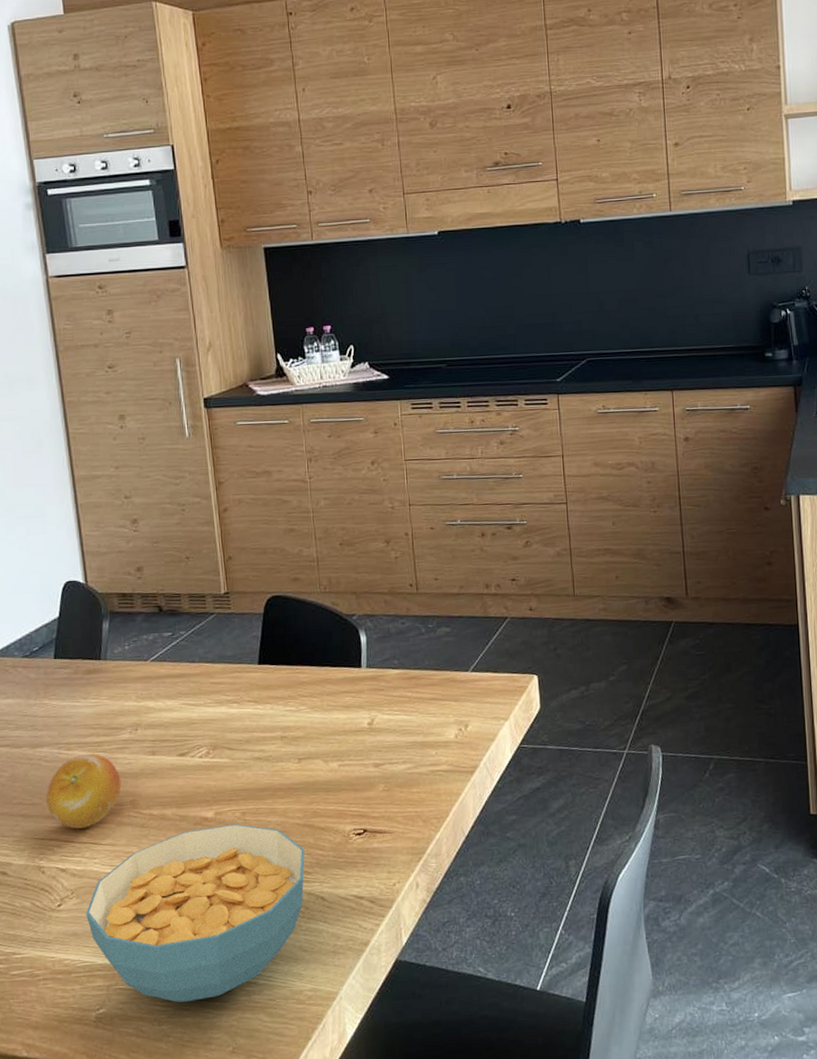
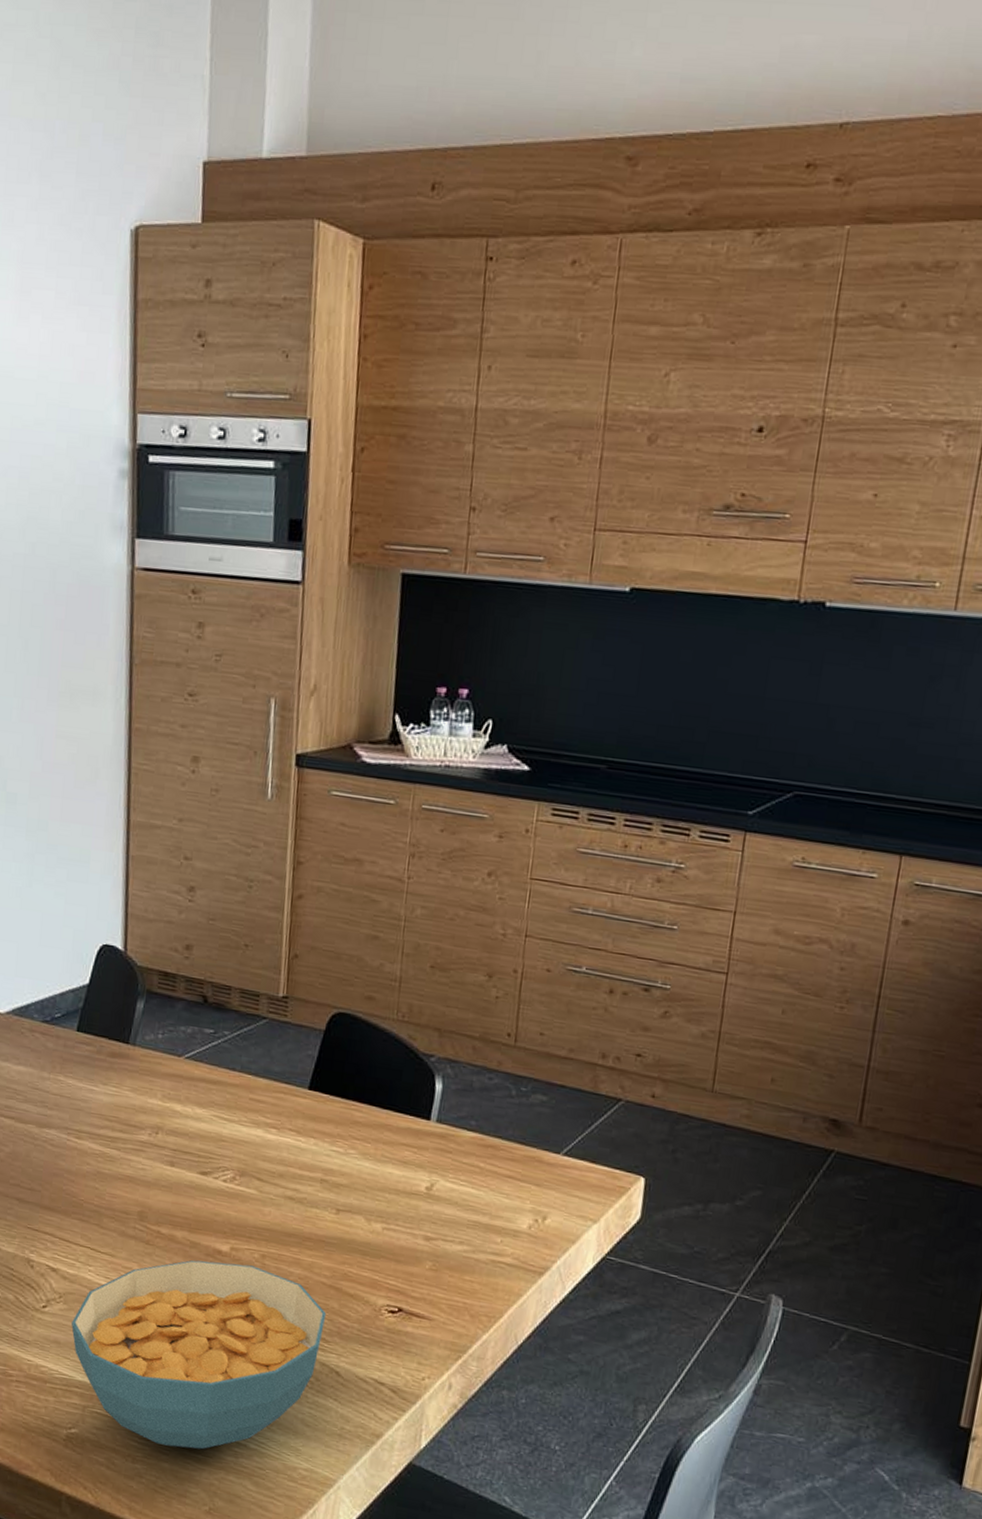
fruit: present [45,753,121,829] -> none [45,1147,132,1230]

